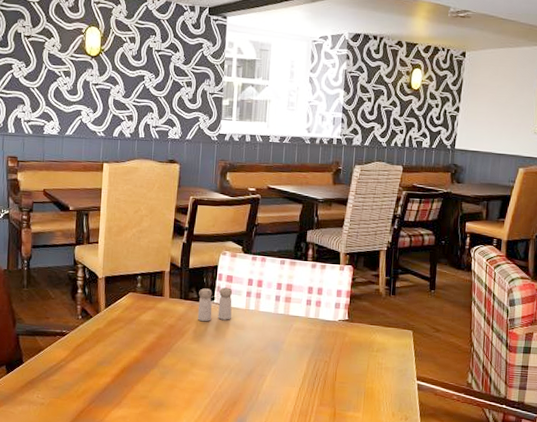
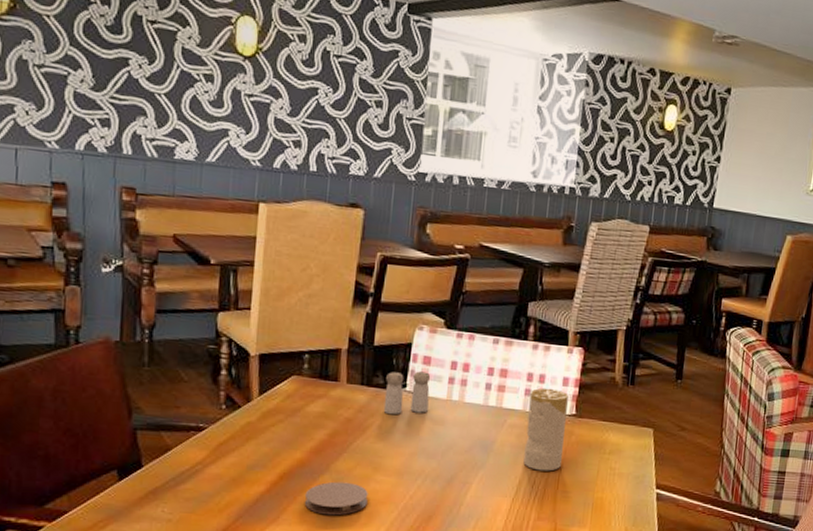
coaster: none [139,374,187,401] -> present [304,481,368,516]
candle: none [307,298,342,366] -> present [523,387,569,471]

